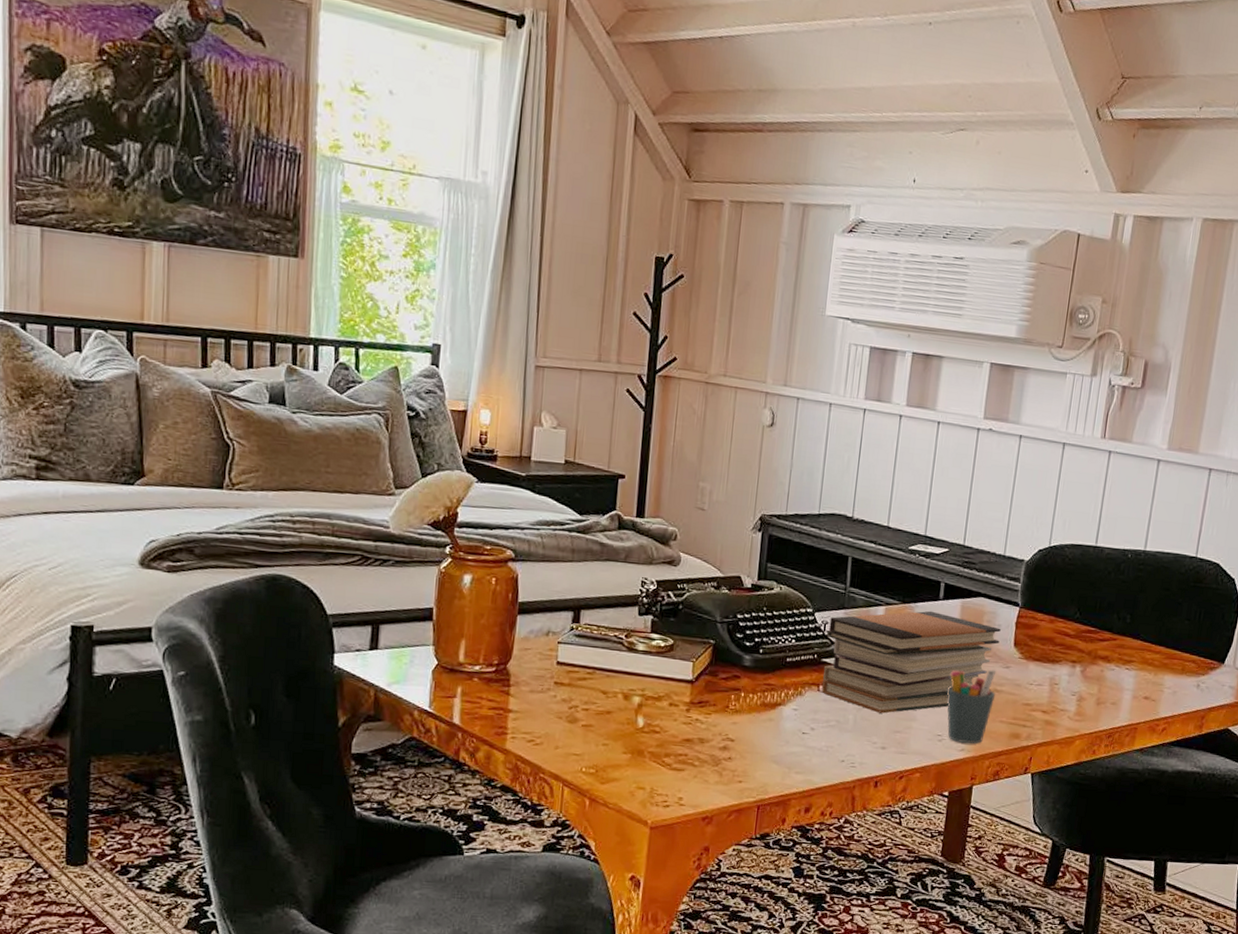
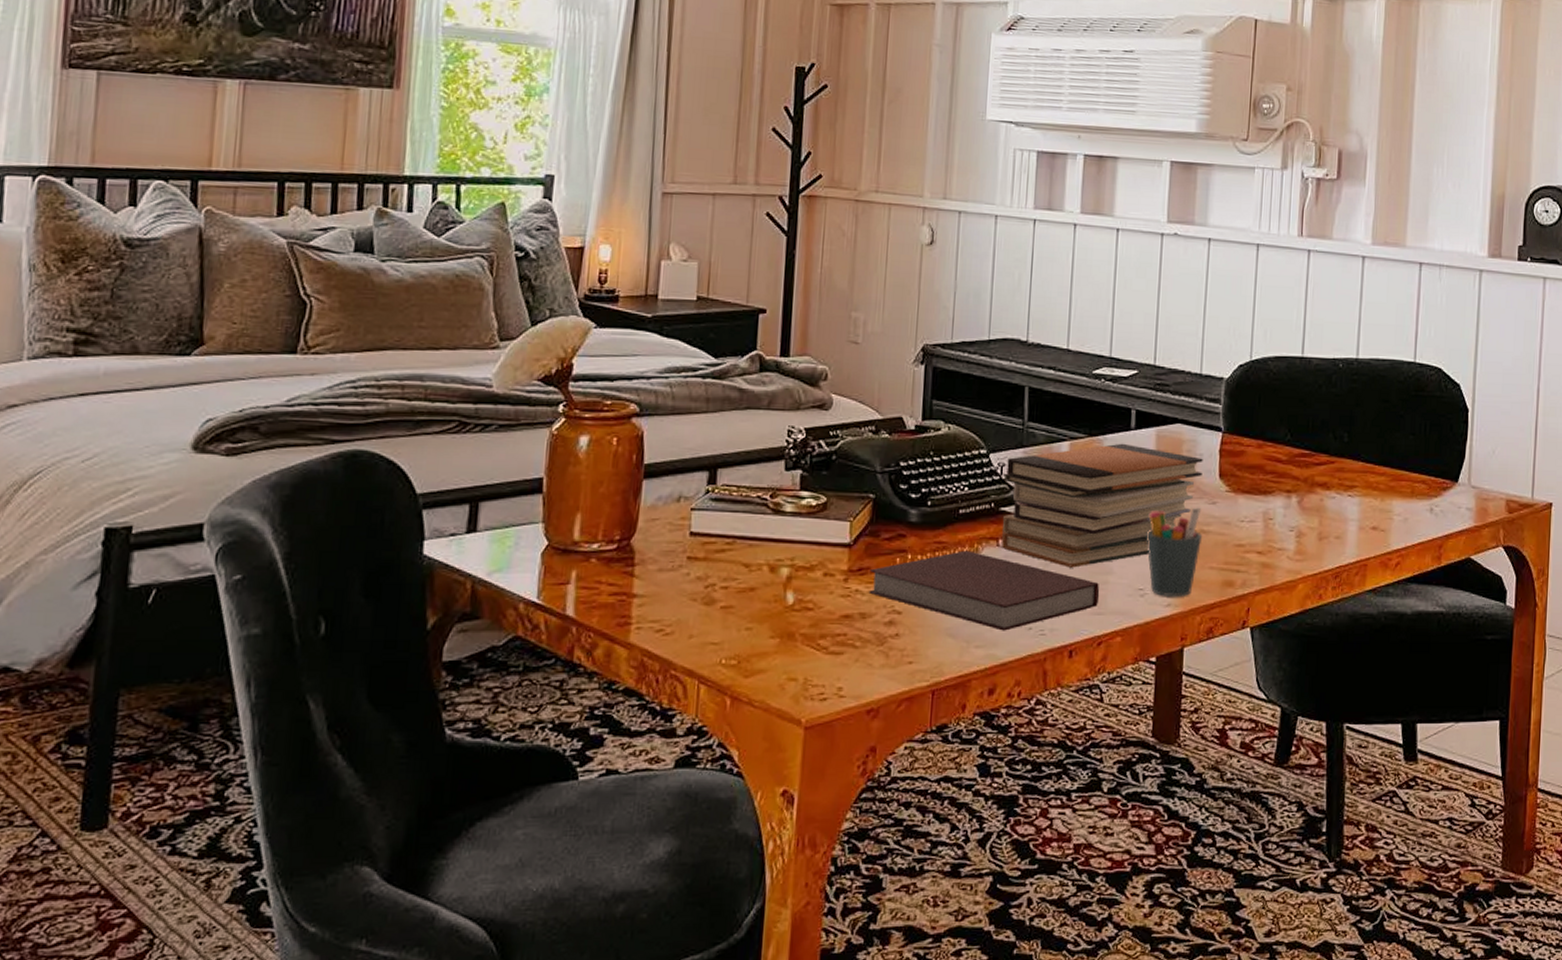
notebook: none [707,692,904,762] -> present [868,550,1100,631]

